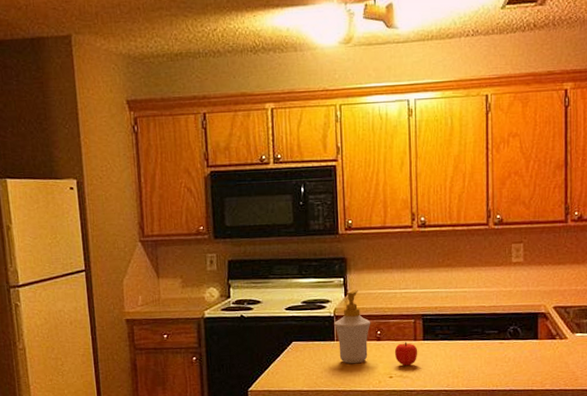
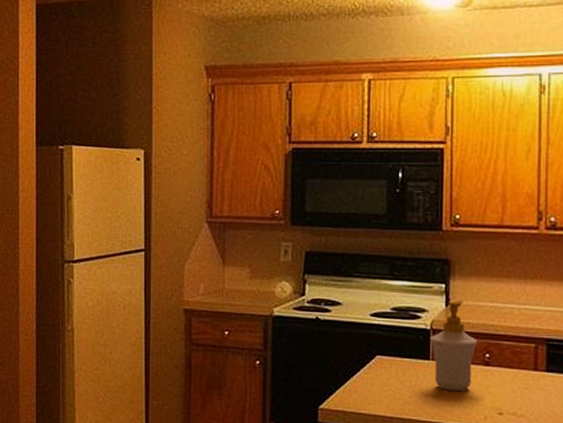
fruit: present [394,342,418,367] -> none [506,371,539,403]

